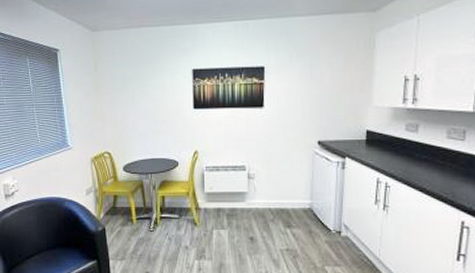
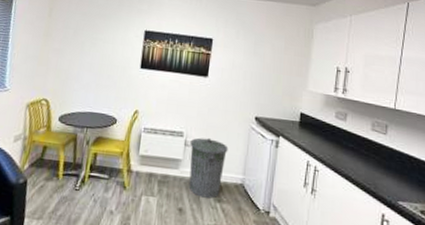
trash can: none [253,168,293,225] -> present [189,137,229,199]

